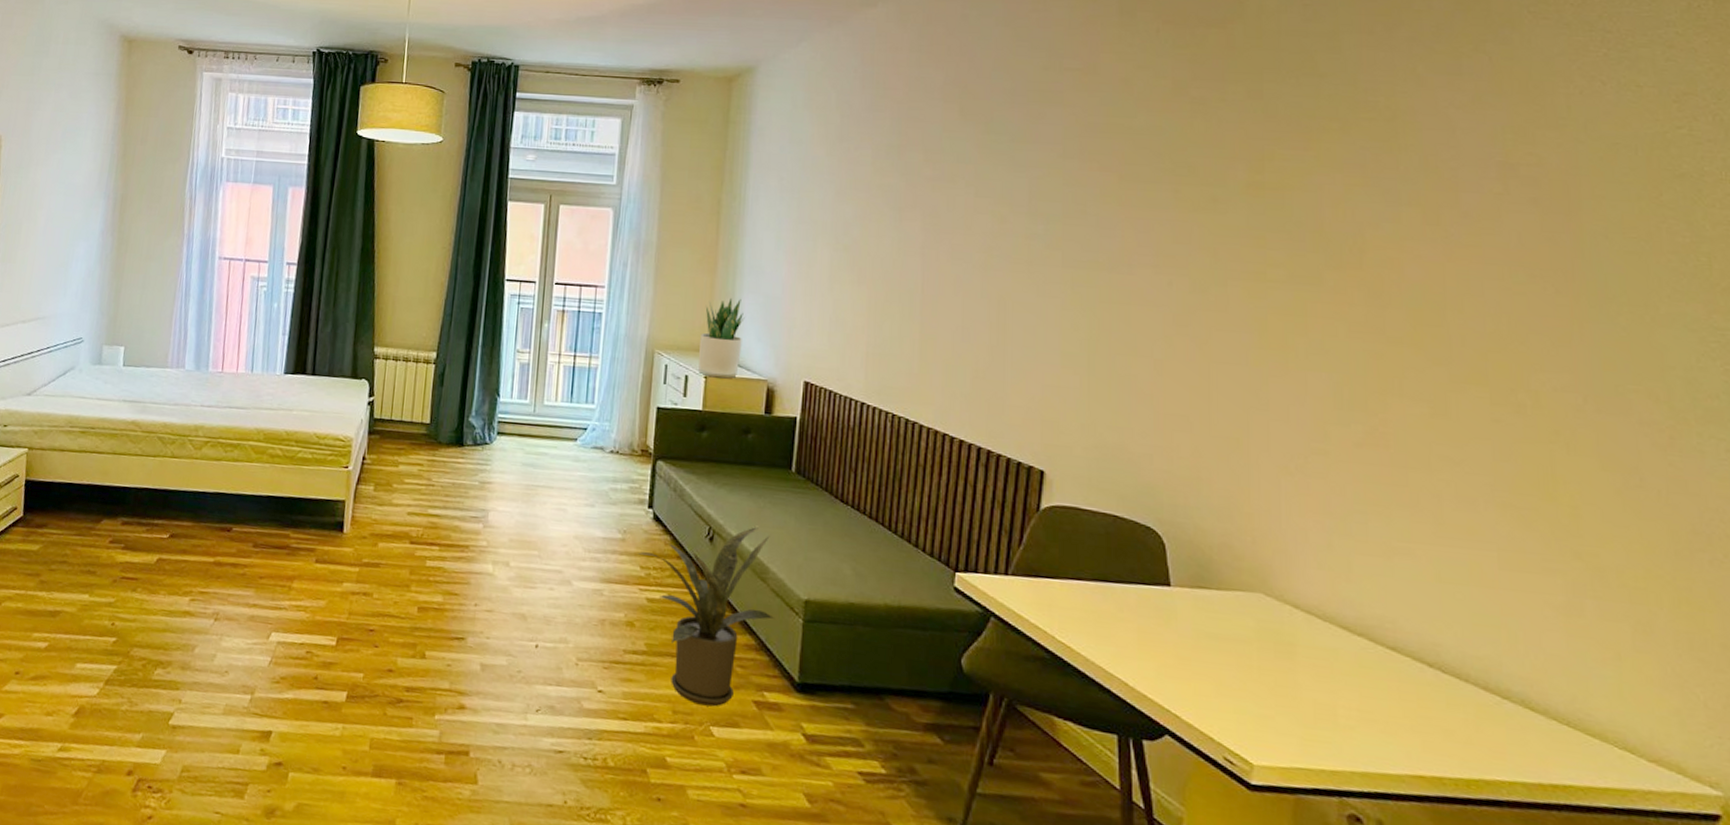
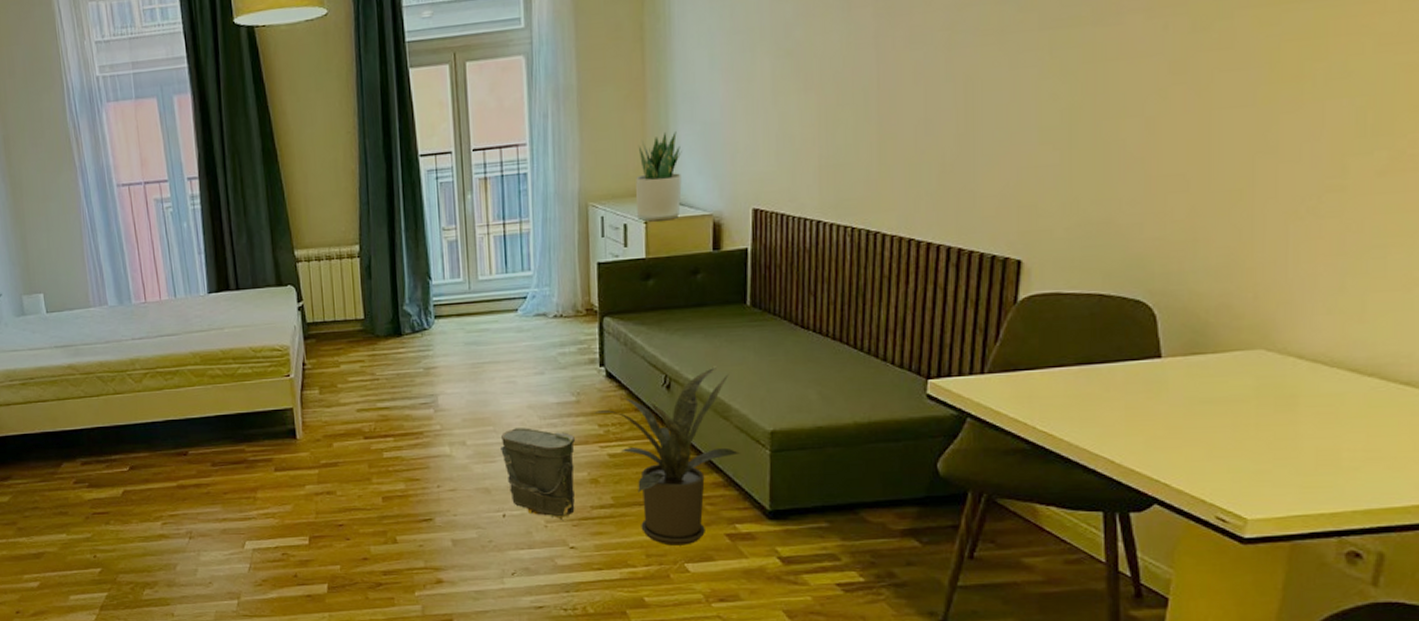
bag: none [542,556,617,660] -> present [501,428,576,520]

